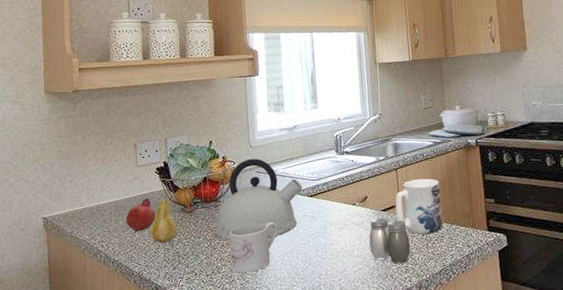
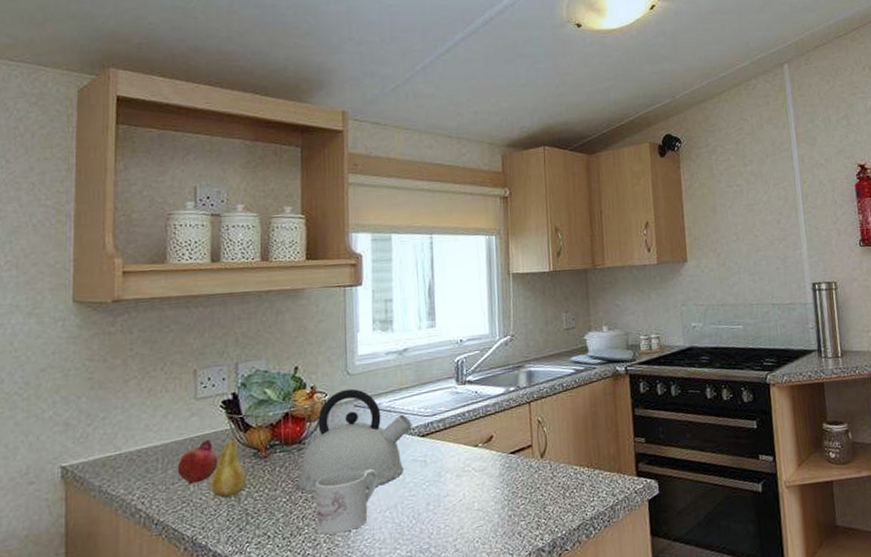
salt and pepper shaker: present [369,217,411,264] -> none [493,461,544,519]
mug: present [395,178,443,235] -> none [526,413,584,482]

